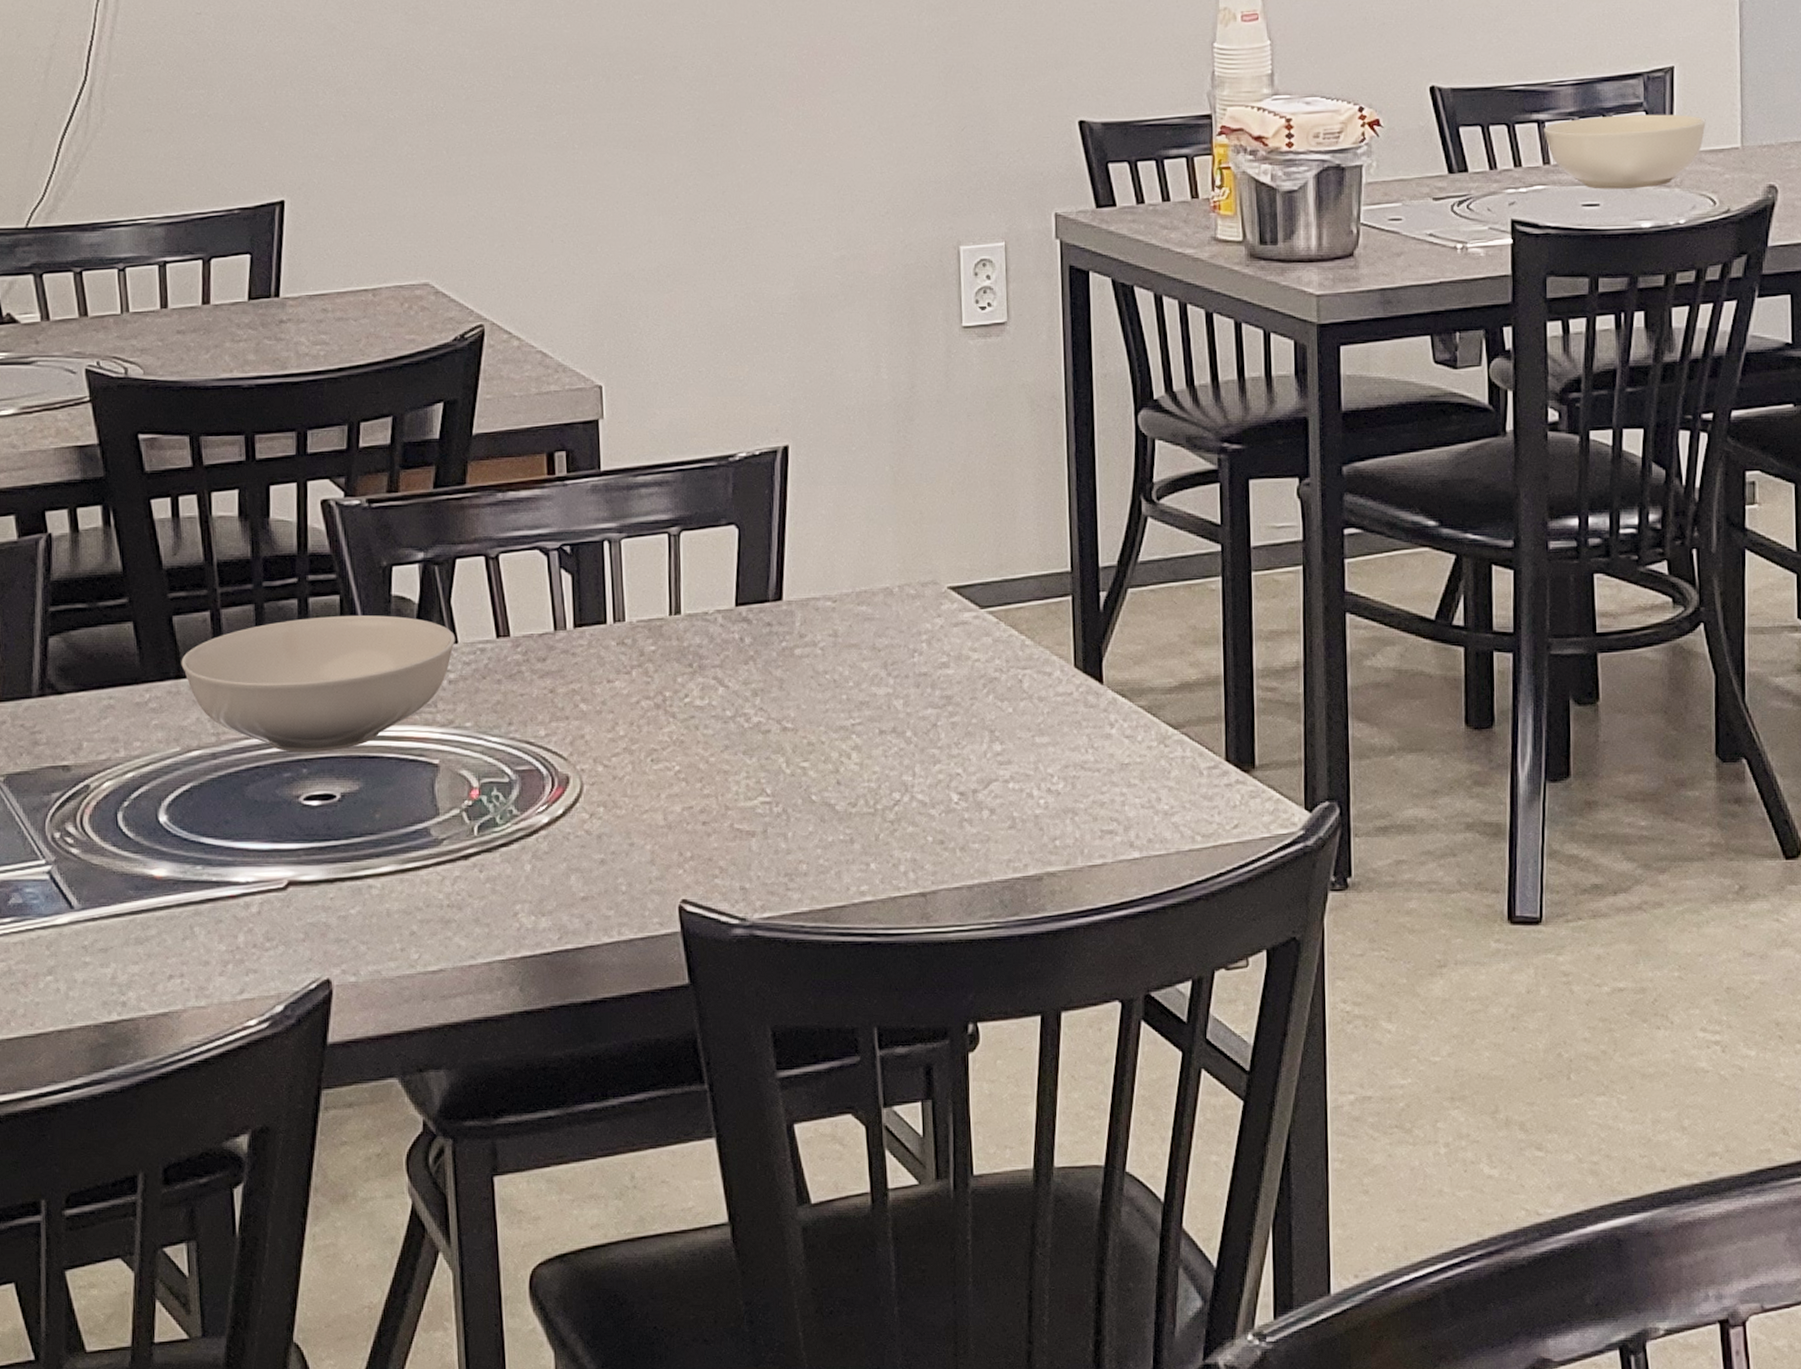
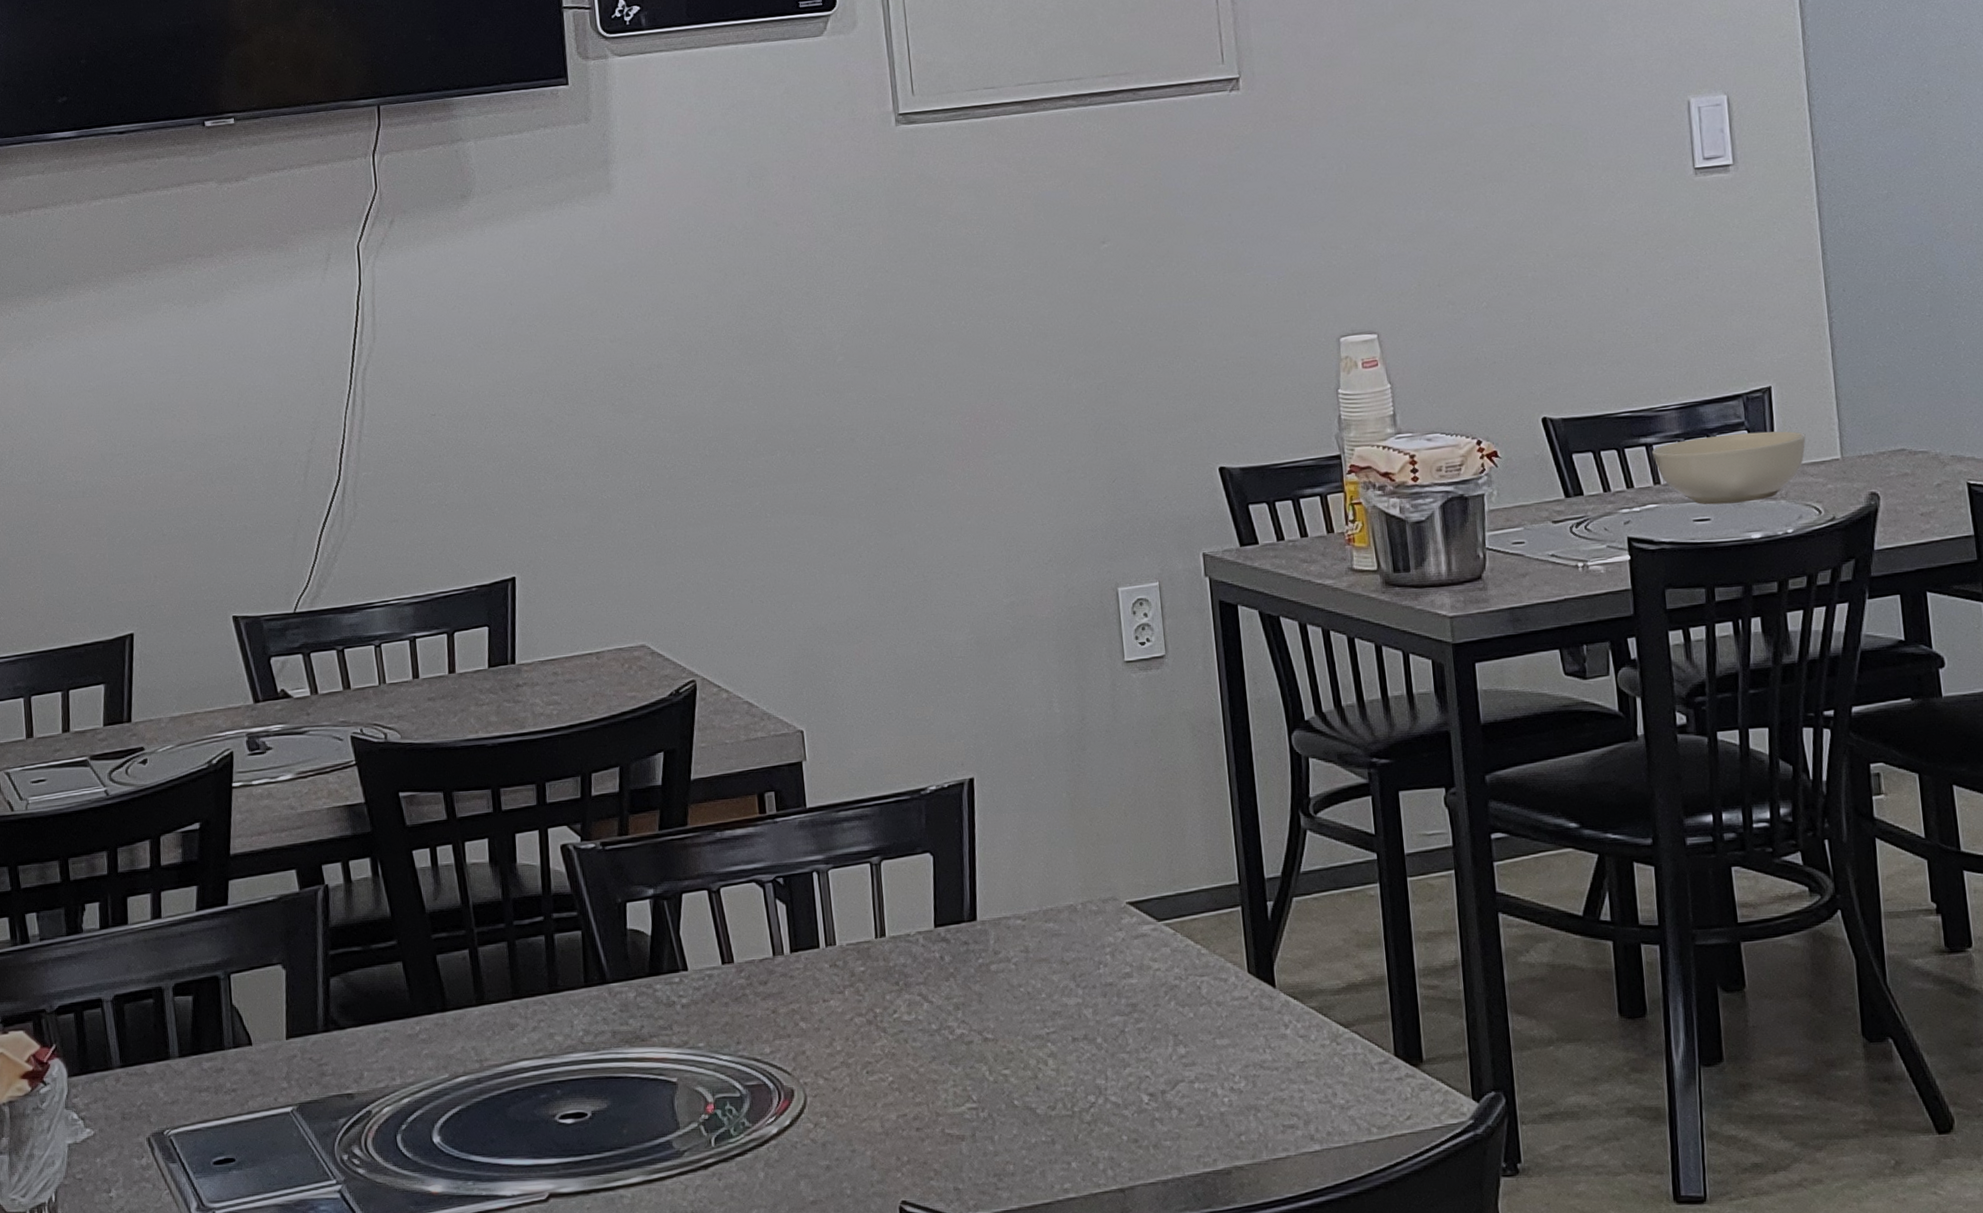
bowl: present [181,615,456,752] -> none [445,947,686,1075]

